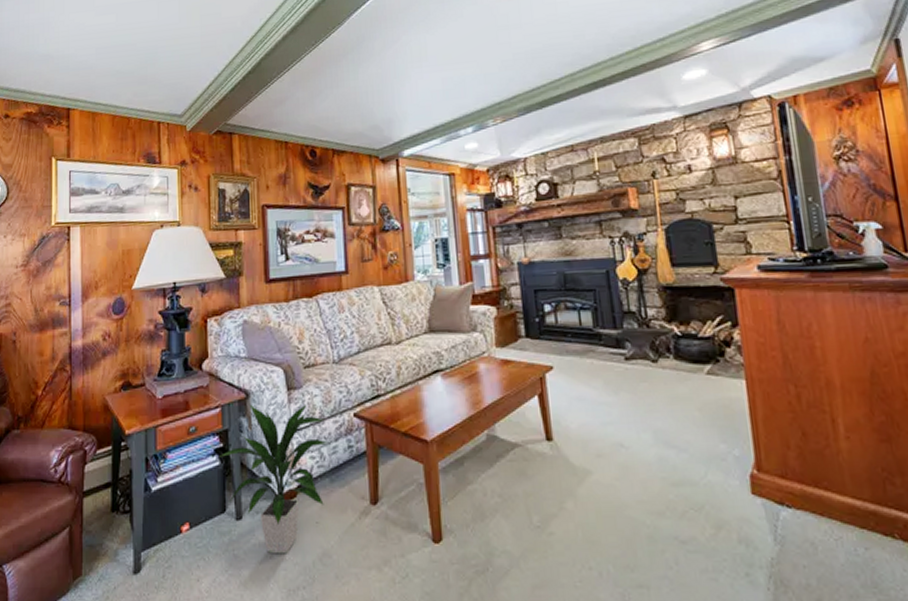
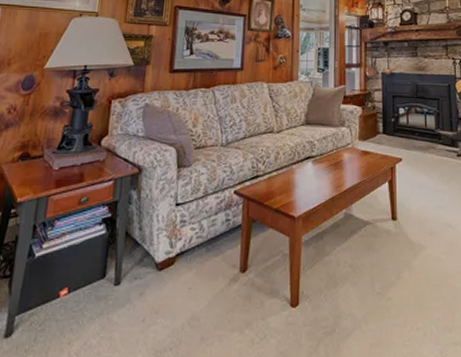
indoor plant: present [218,403,329,554] -> none [105,178,209,318]

